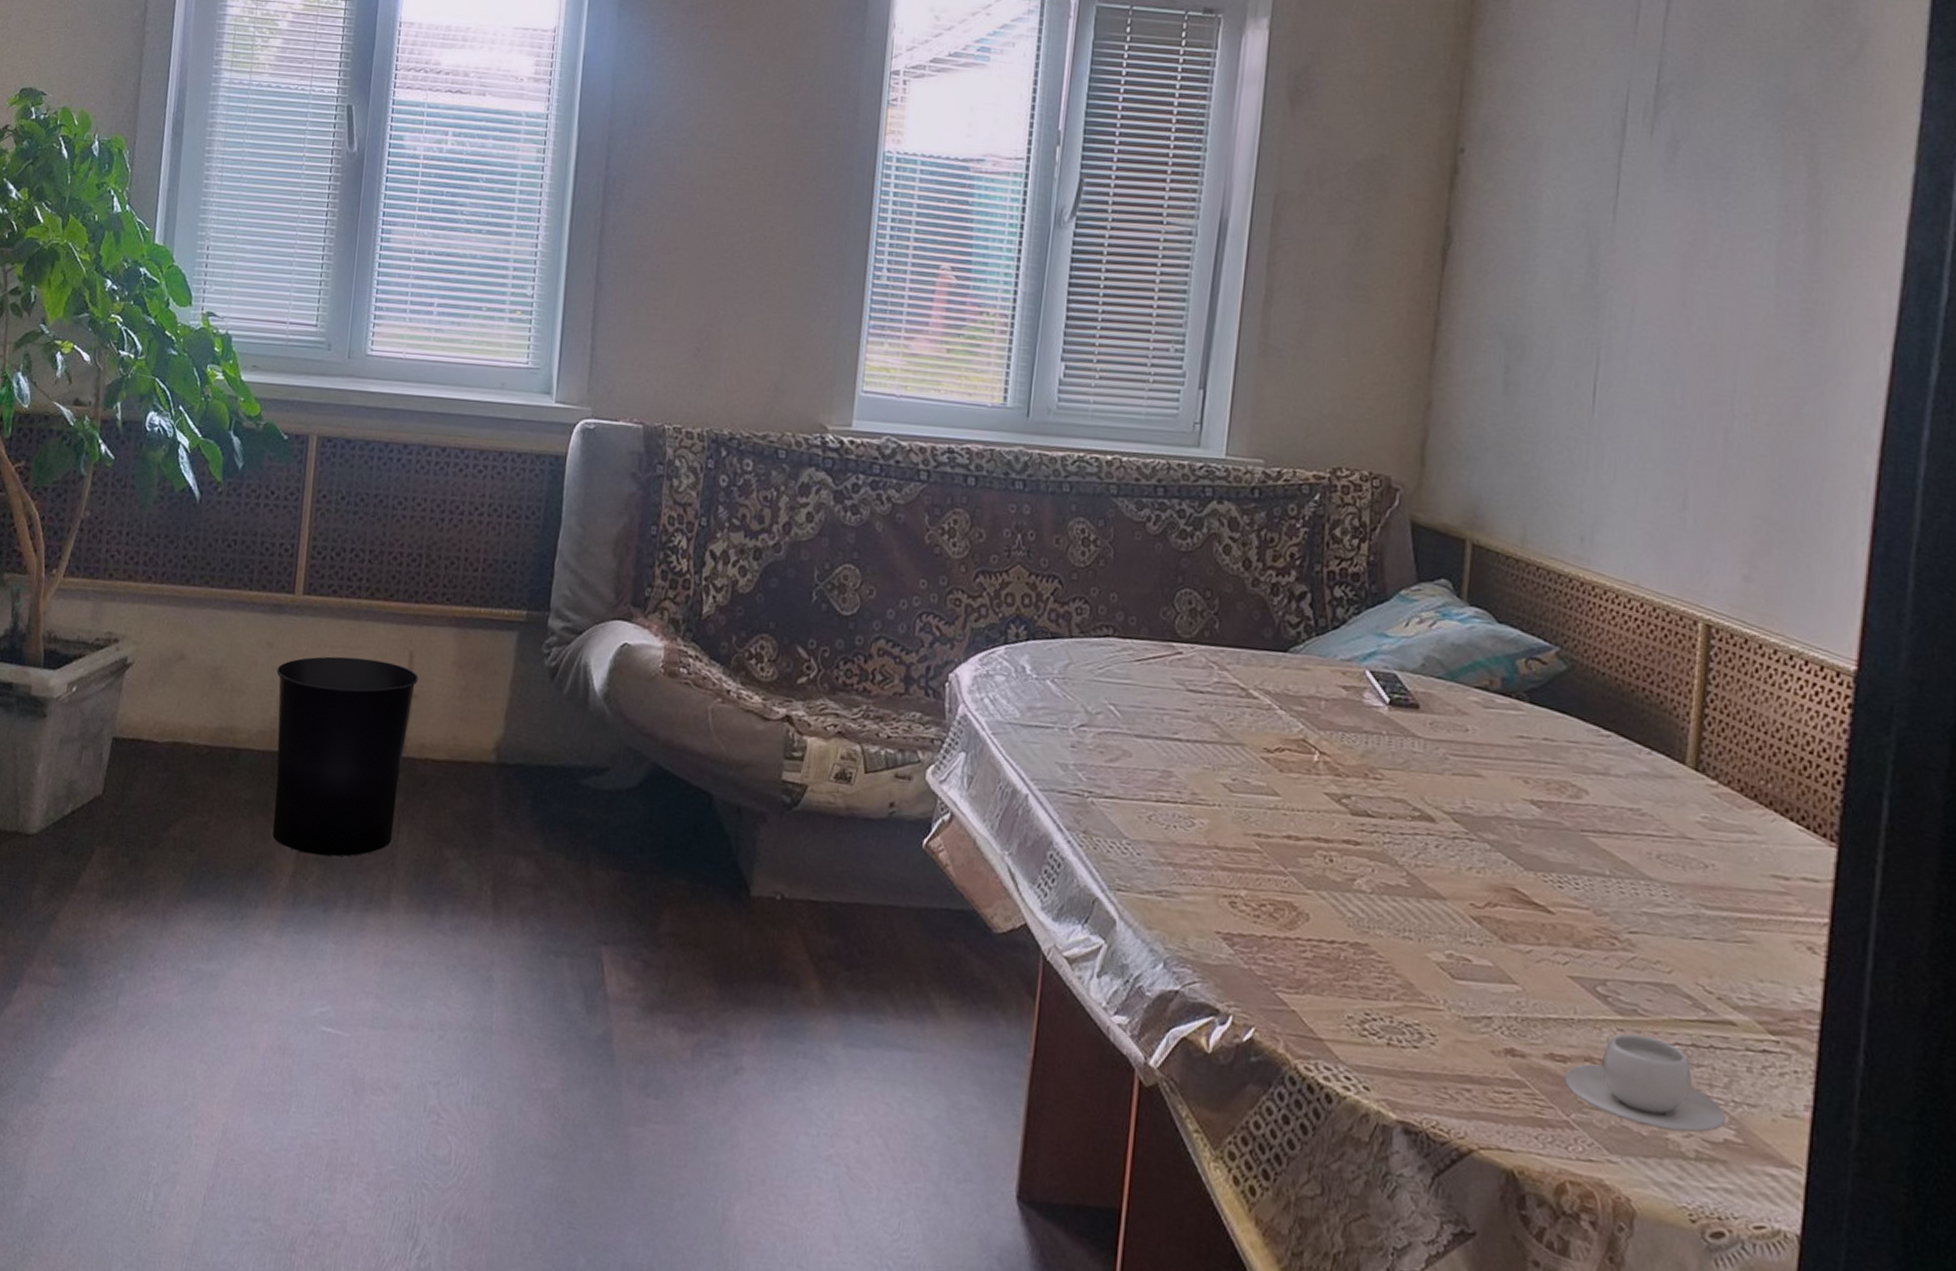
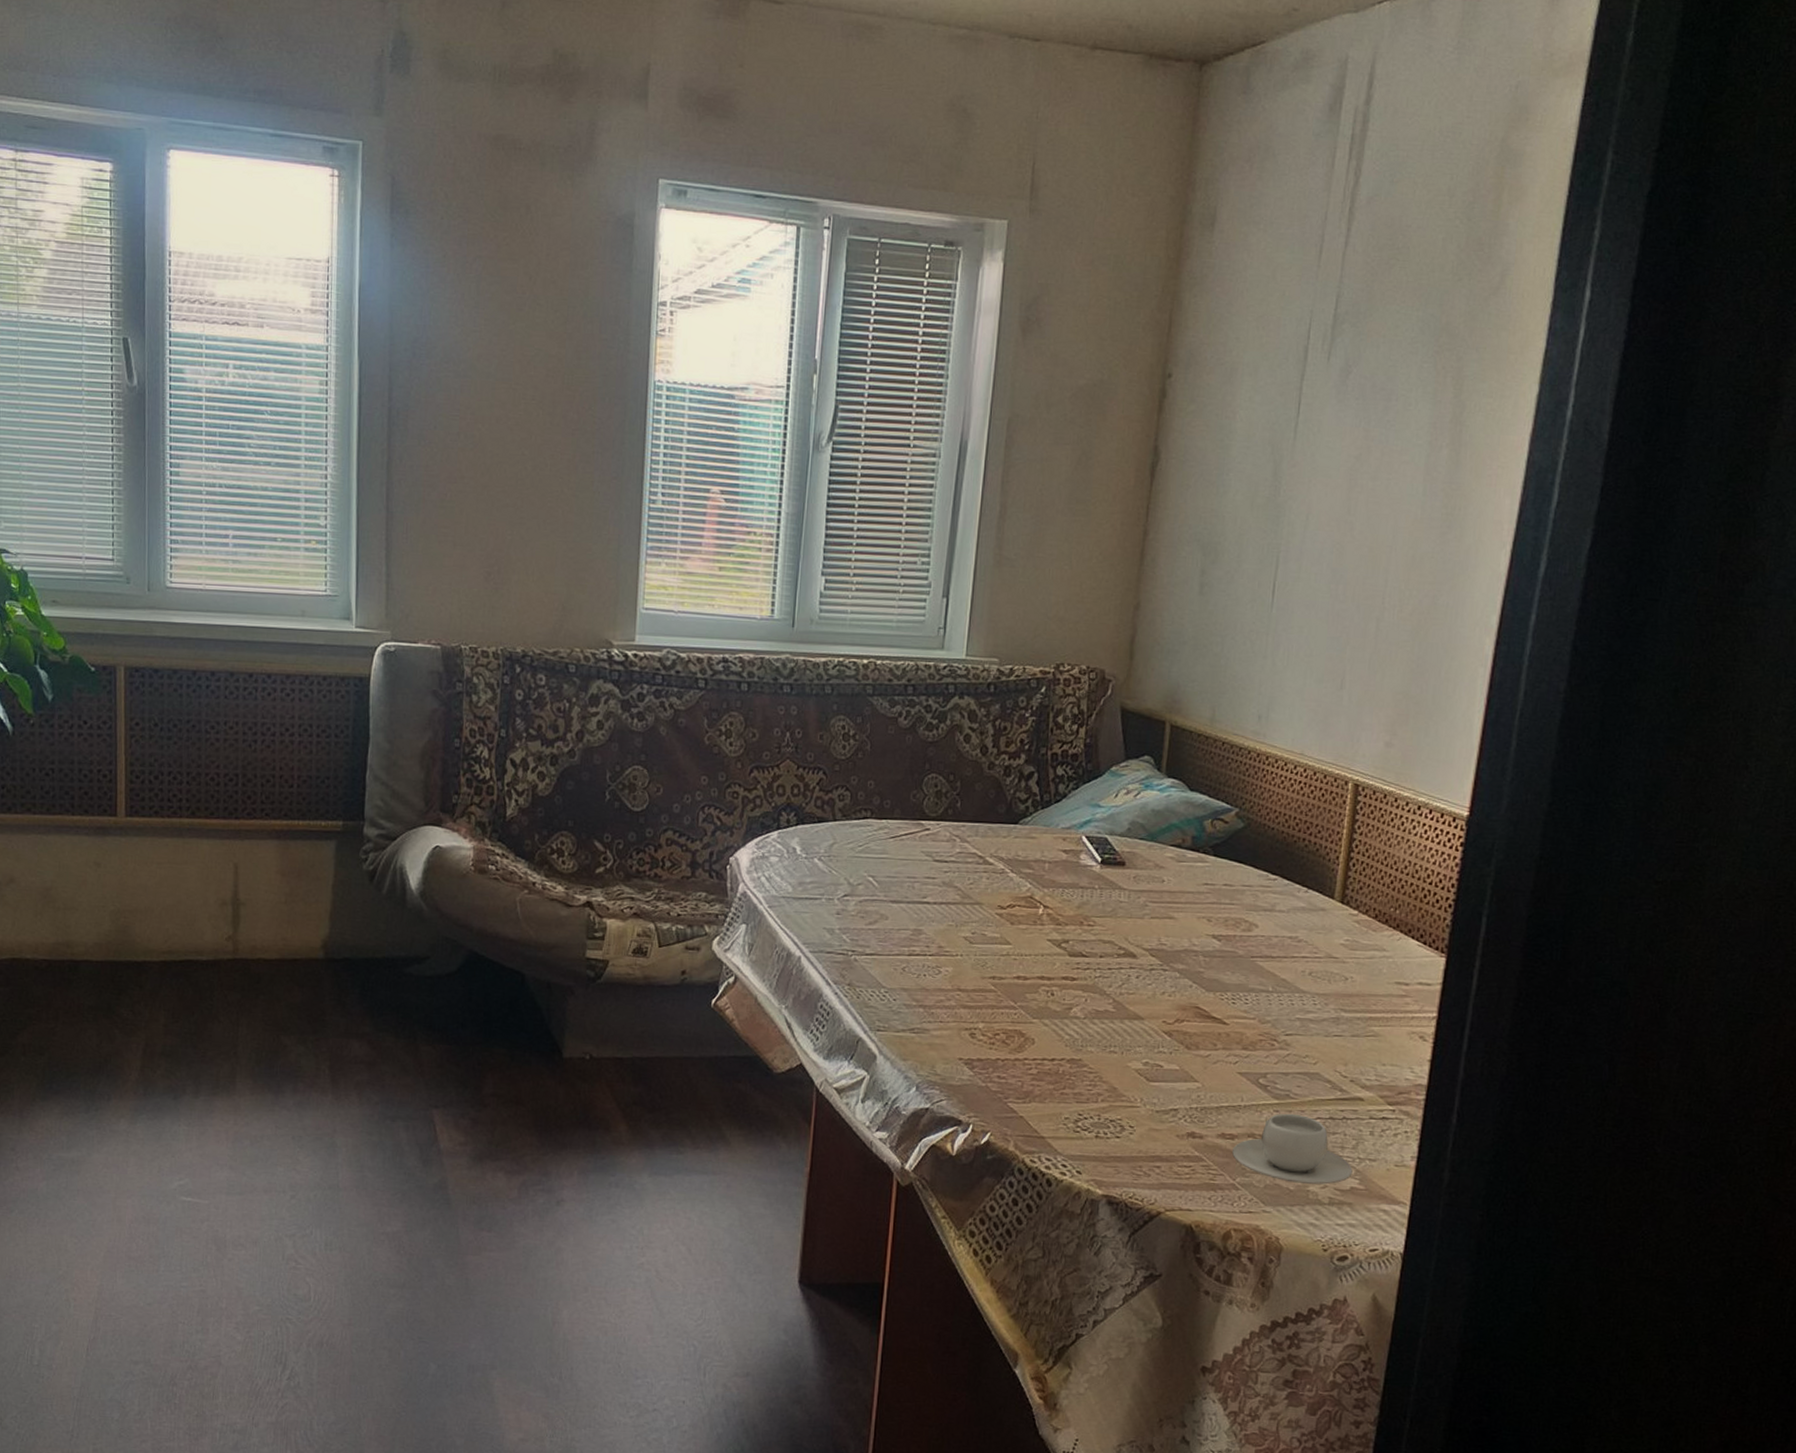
waste bin: present [272,656,419,857] -> none [107,871,245,1051]

